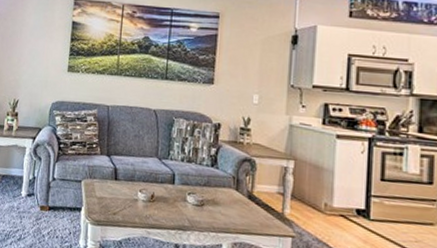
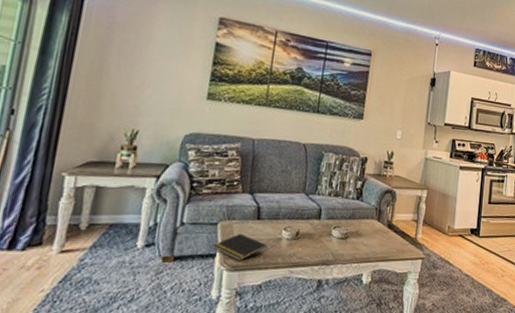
notepad: none [79,191,125,217] -> present [213,233,268,261]

